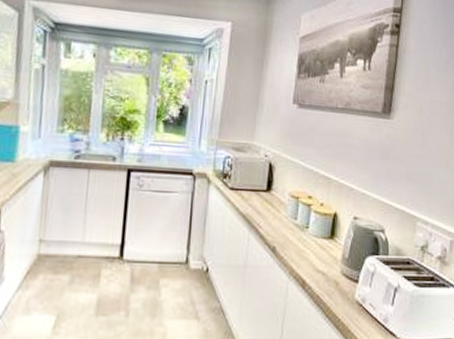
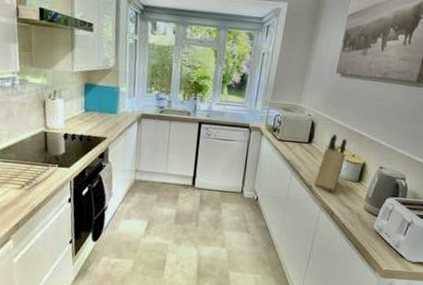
knife block: none [278,178,313,254] -> present [314,134,348,193]

